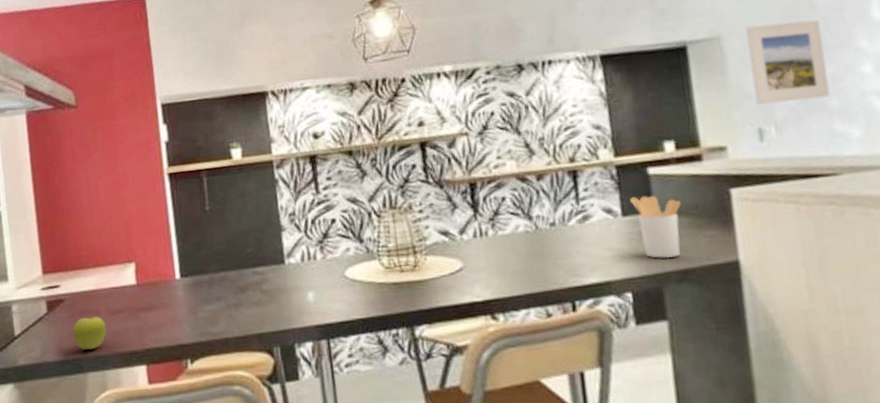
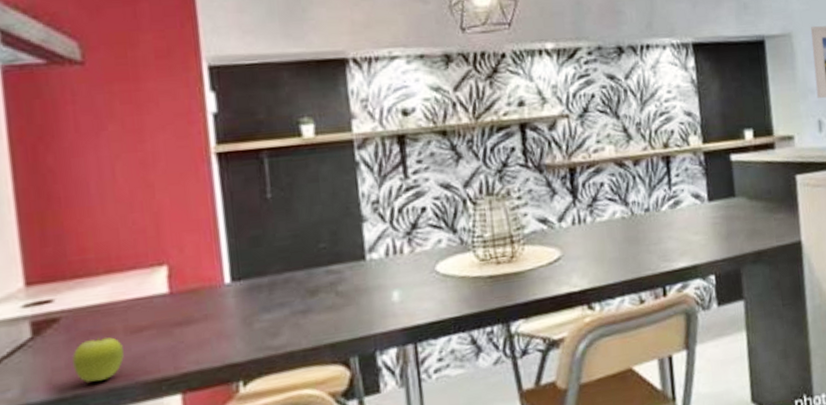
utensil holder: present [630,195,681,259] -> none [715,181,757,241]

